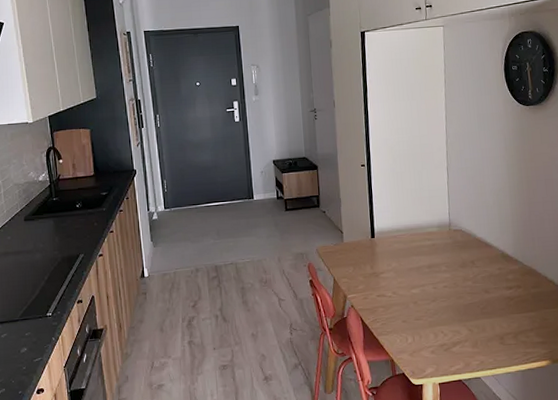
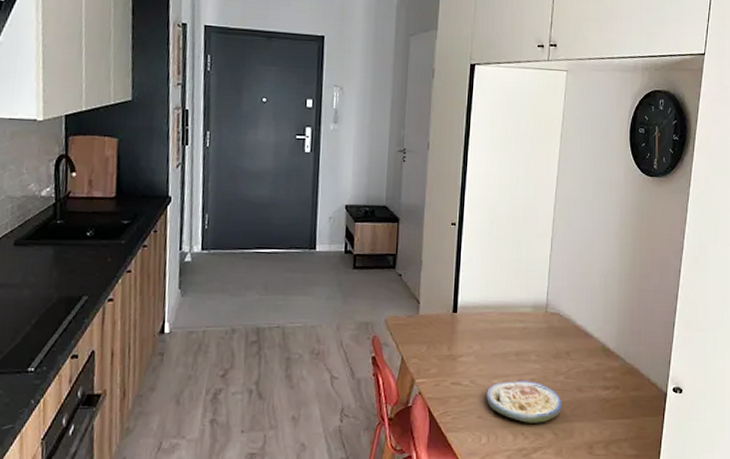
soup: none [407,288,473,323] -> present [486,381,562,423]

